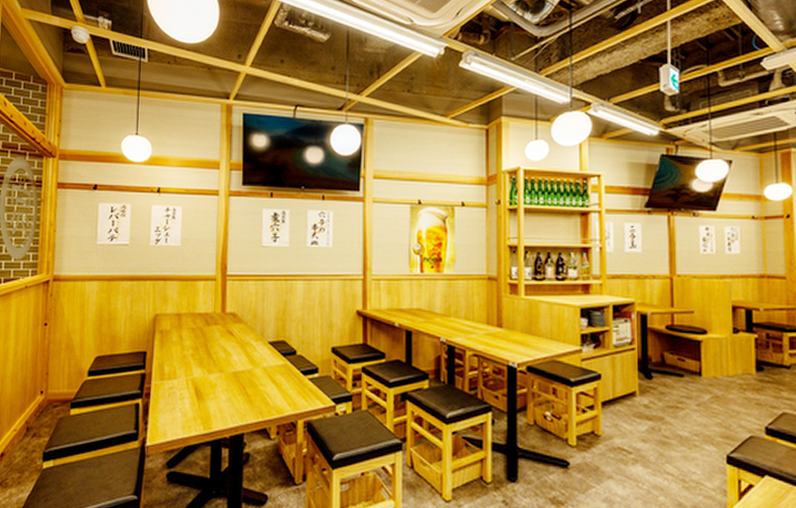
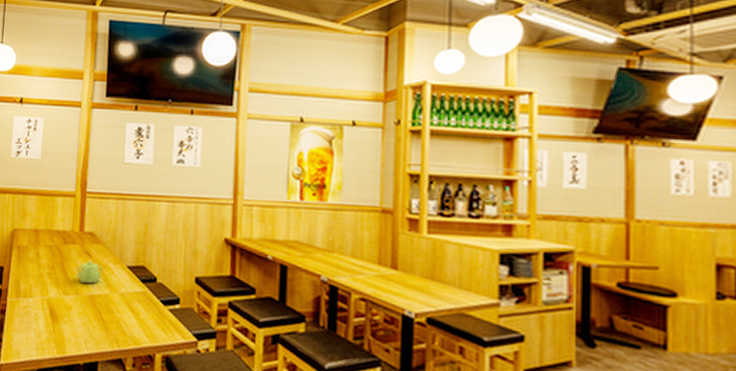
teapot: none [220,338,246,361] -> present [76,259,103,284]

